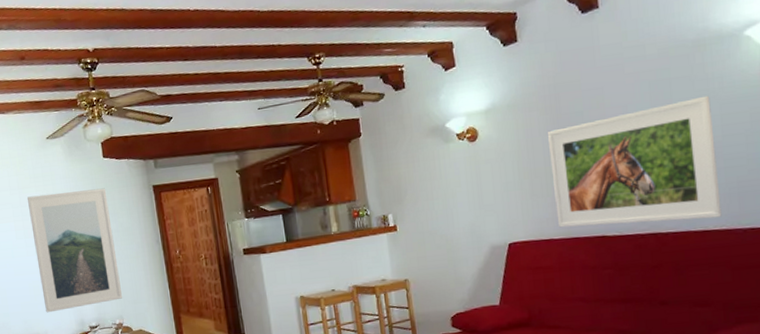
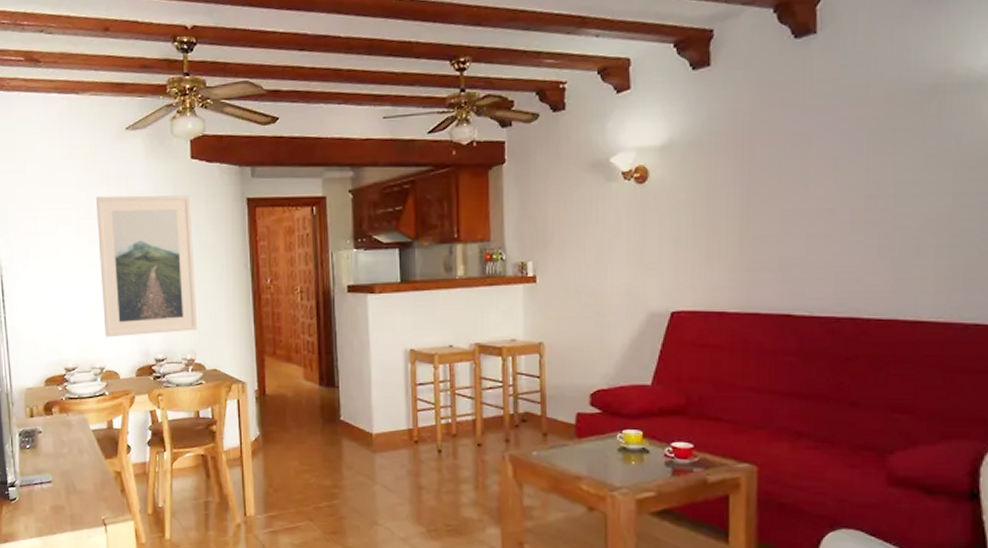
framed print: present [547,95,722,228] -> none [734,155,943,307]

